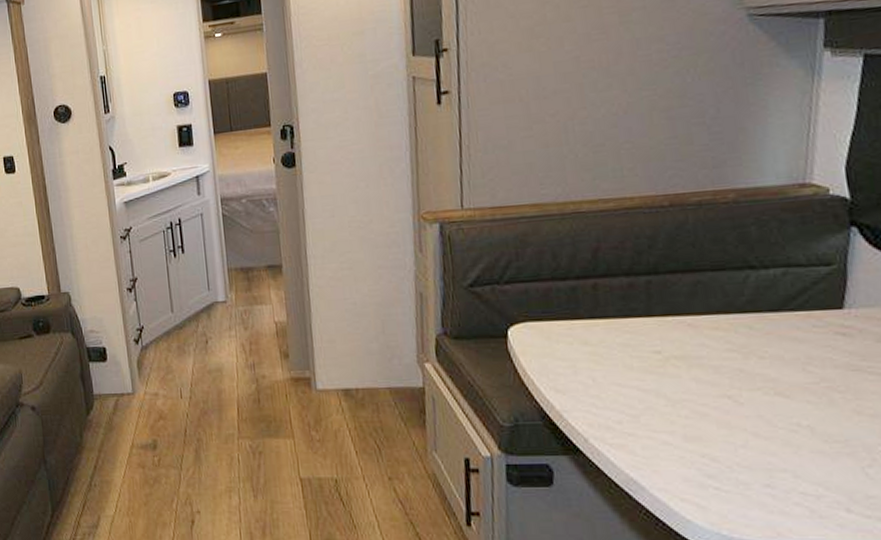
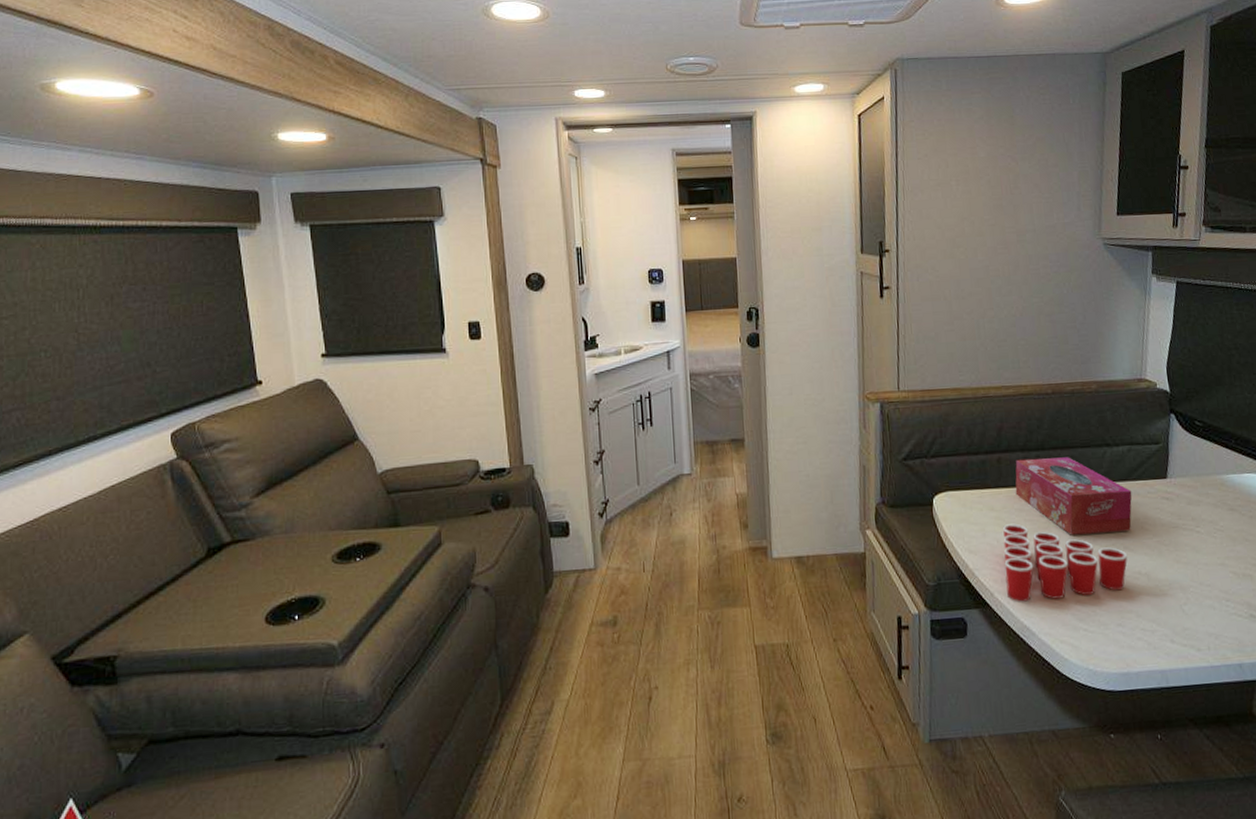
cup: none [600,360,781,451] -> present [1003,523,1128,602]
tissue box: none [617,282,789,376] -> present [1015,457,1132,535]

